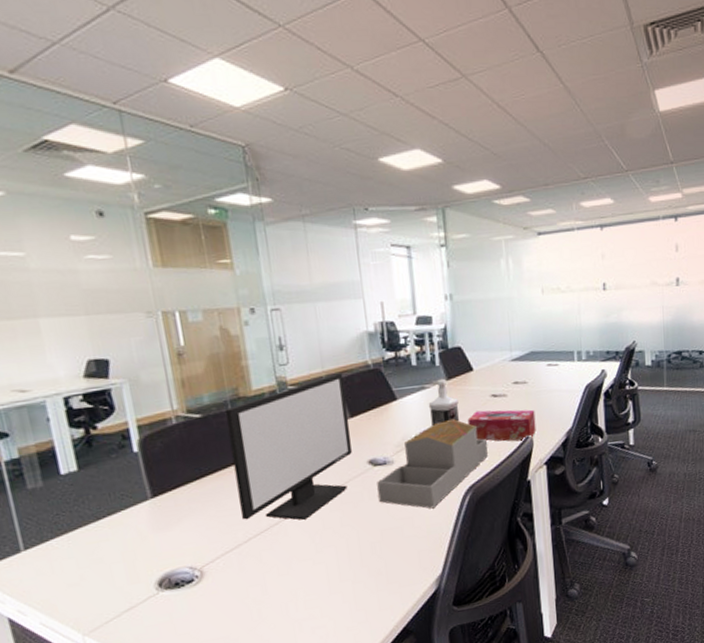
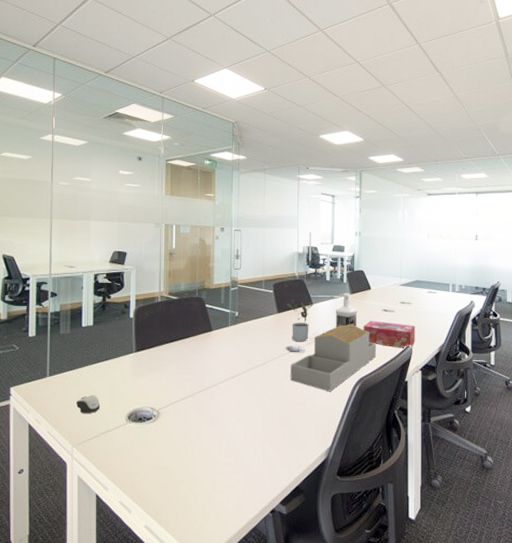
computer mouse: none [75,563,114,591] -> present [76,394,100,413]
computer monitor: present [224,373,352,520] -> none [193,279,277,385]
potted plant: none [361,397,398,452] -> present [286,300,313,342]

